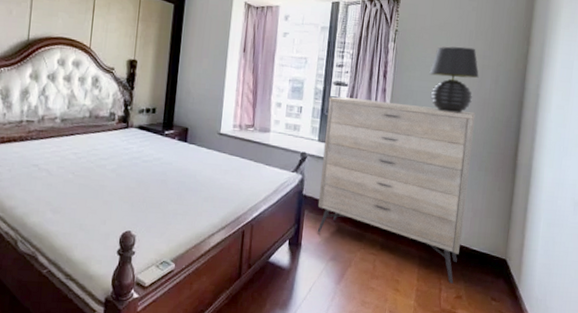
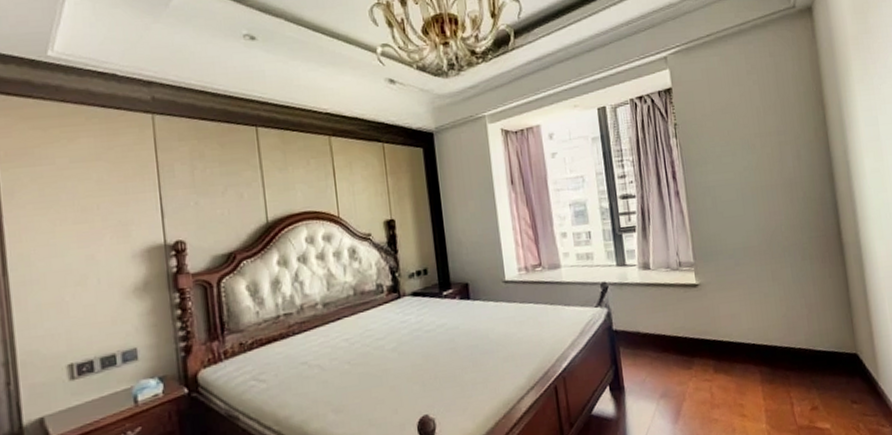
dresser: present [317,96,476,284] -> none [618,196,805,395]
table lamp: present [429,46,479,114] -> none [722,125,778,203]

